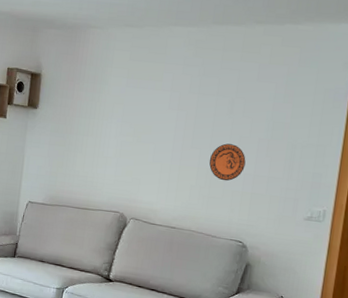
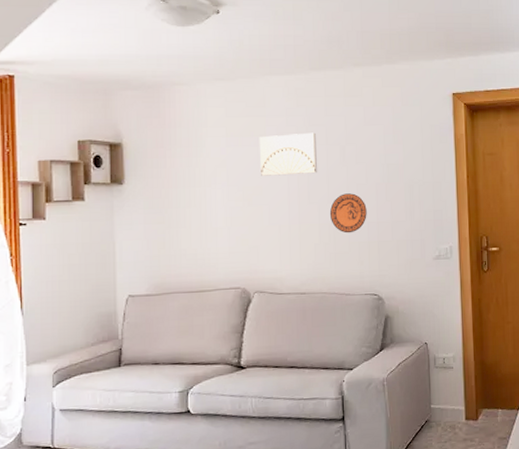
wall art: none [152,81,209,121] -> present [259,132,318,176]

